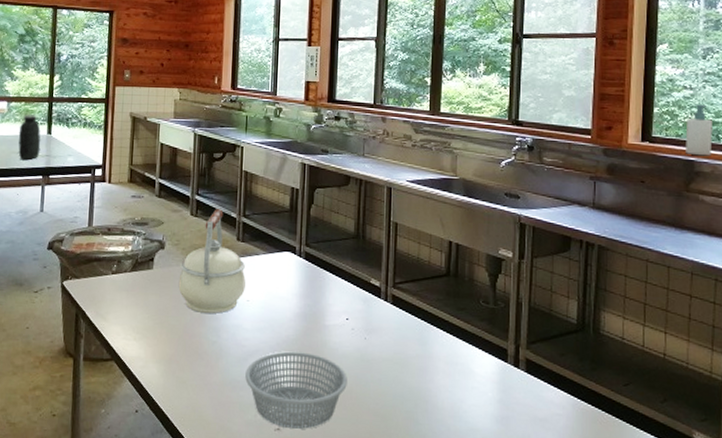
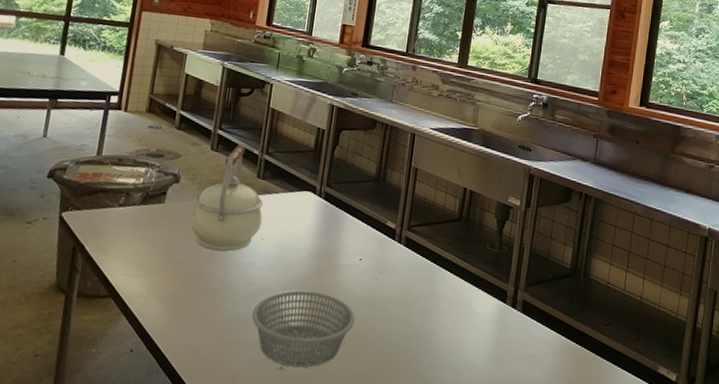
water jug: present [18,114,41,161] -> none [23,32,53,81]
soap bottle: present [685,104,713,156] -> none [675,76,698,123]

